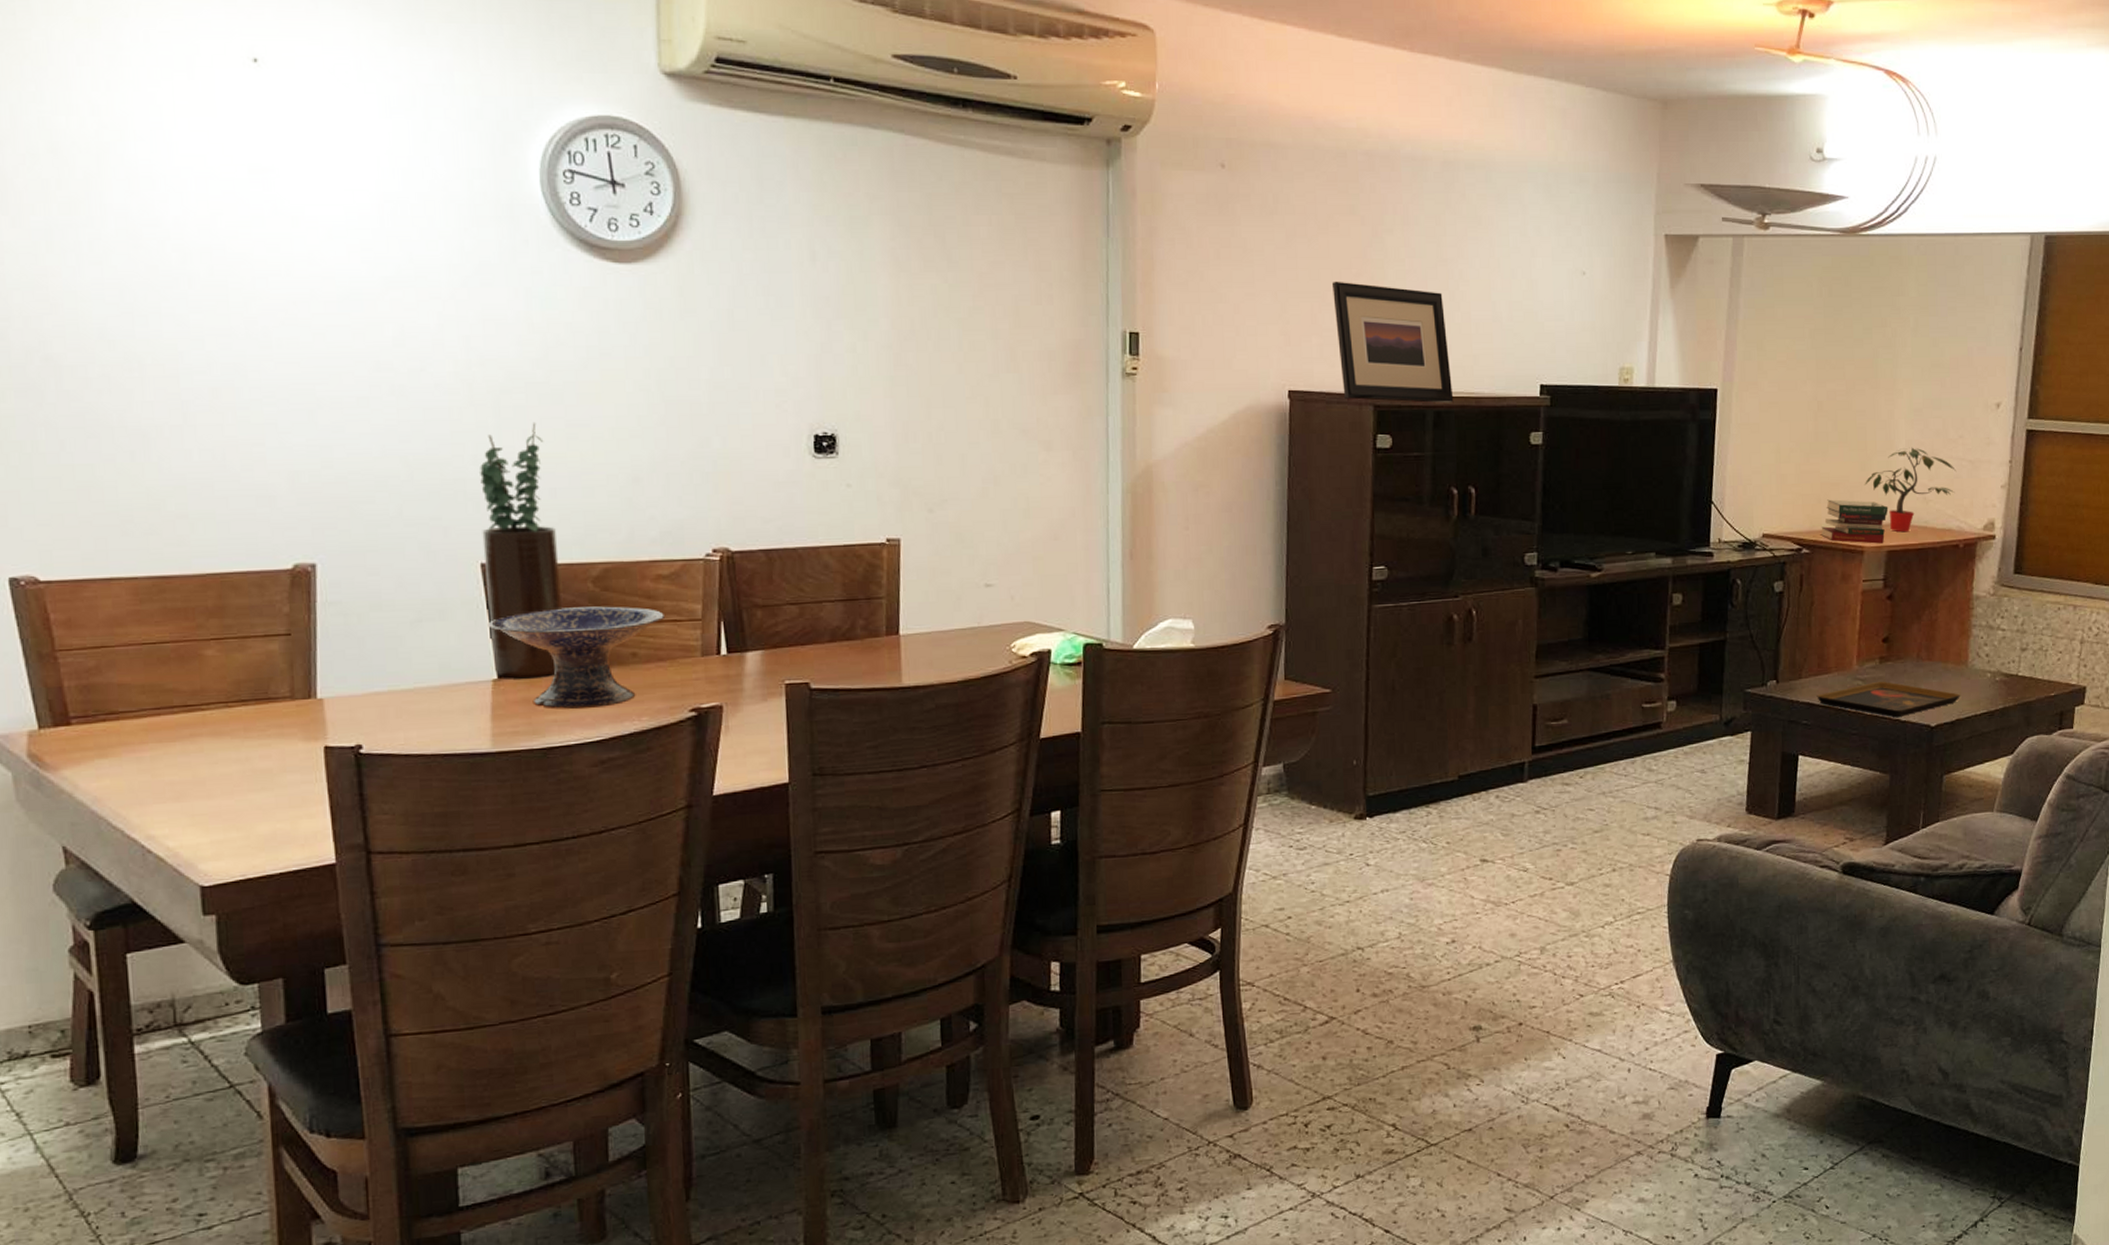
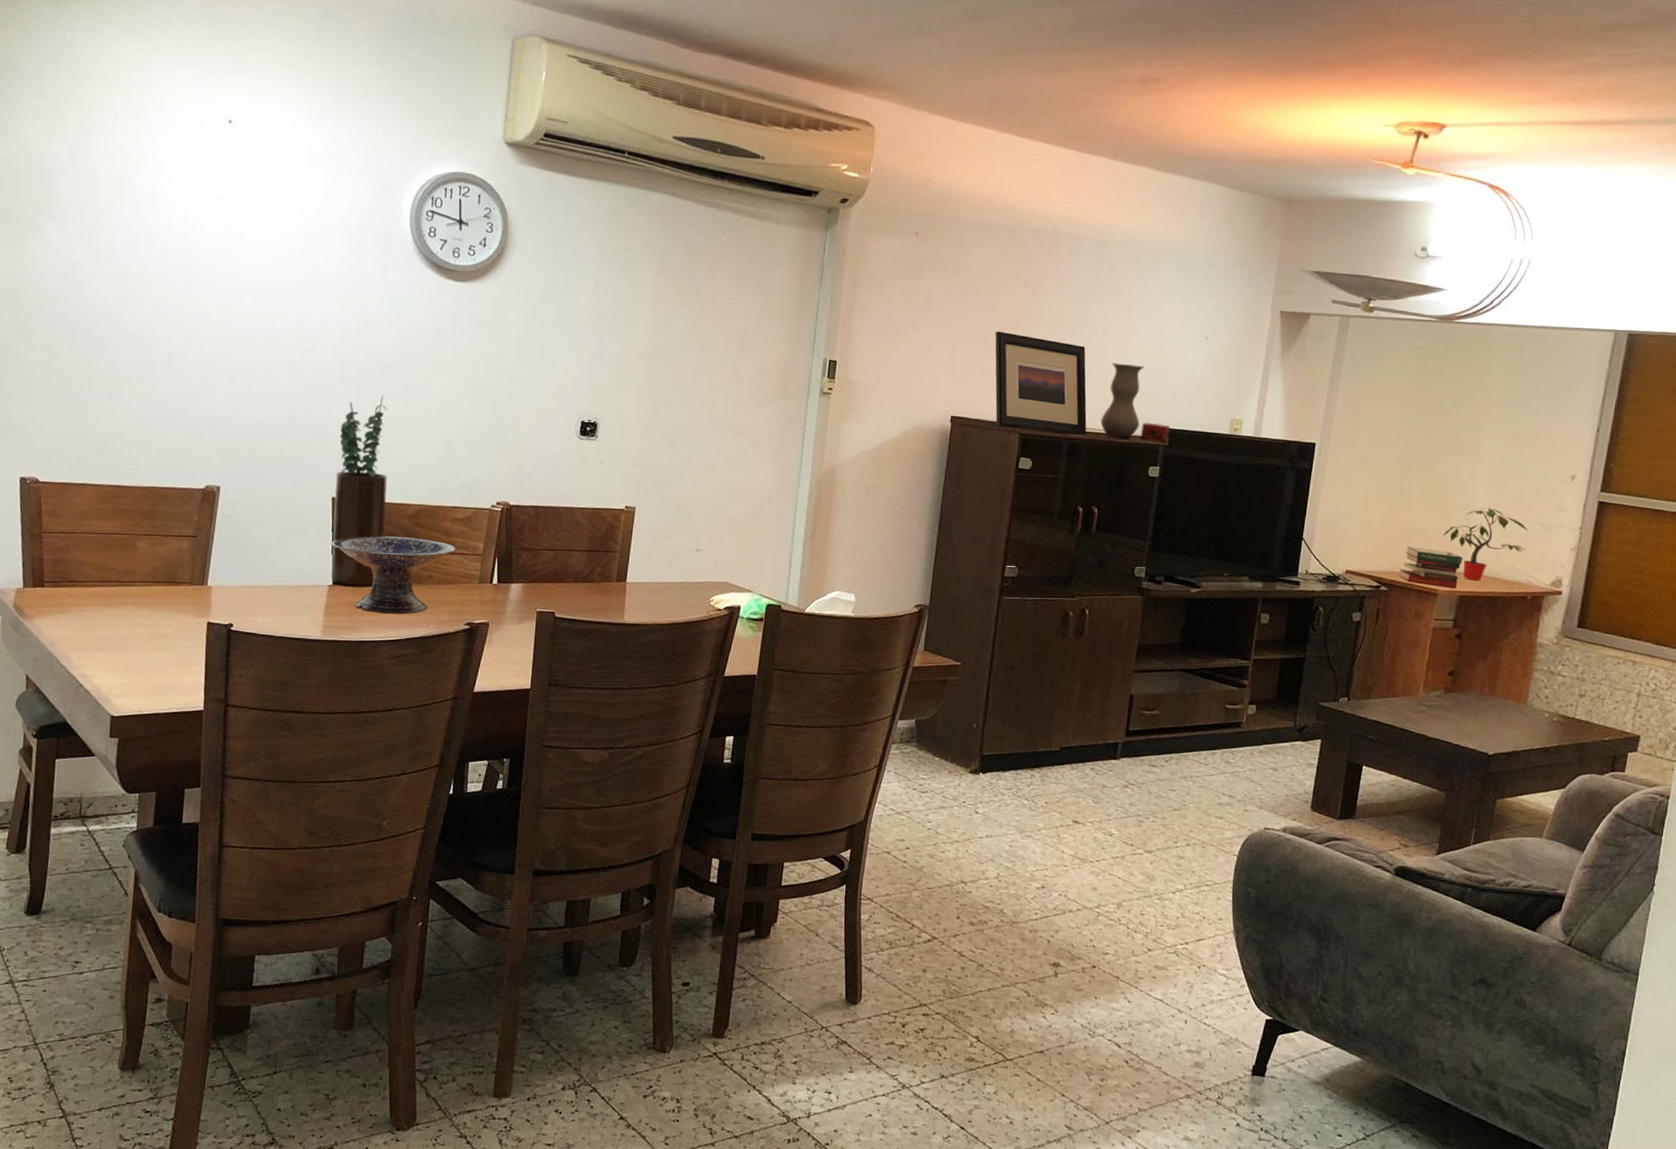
vase: none [1469,310,1515,404] -> present [1101,363,1144,441]
decorative box: none [1516,379,1551,403] -> present [1140,422,1170,443]
decorative tray: present [1816,681,1961,718] -> none [1383,709,1519,743]

